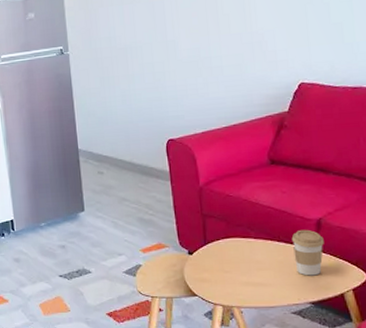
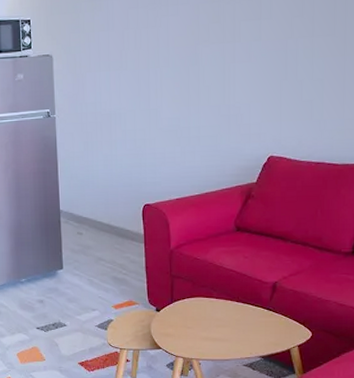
coffee cup: present [291,229,324,276] -> none [249,291,277,333]

